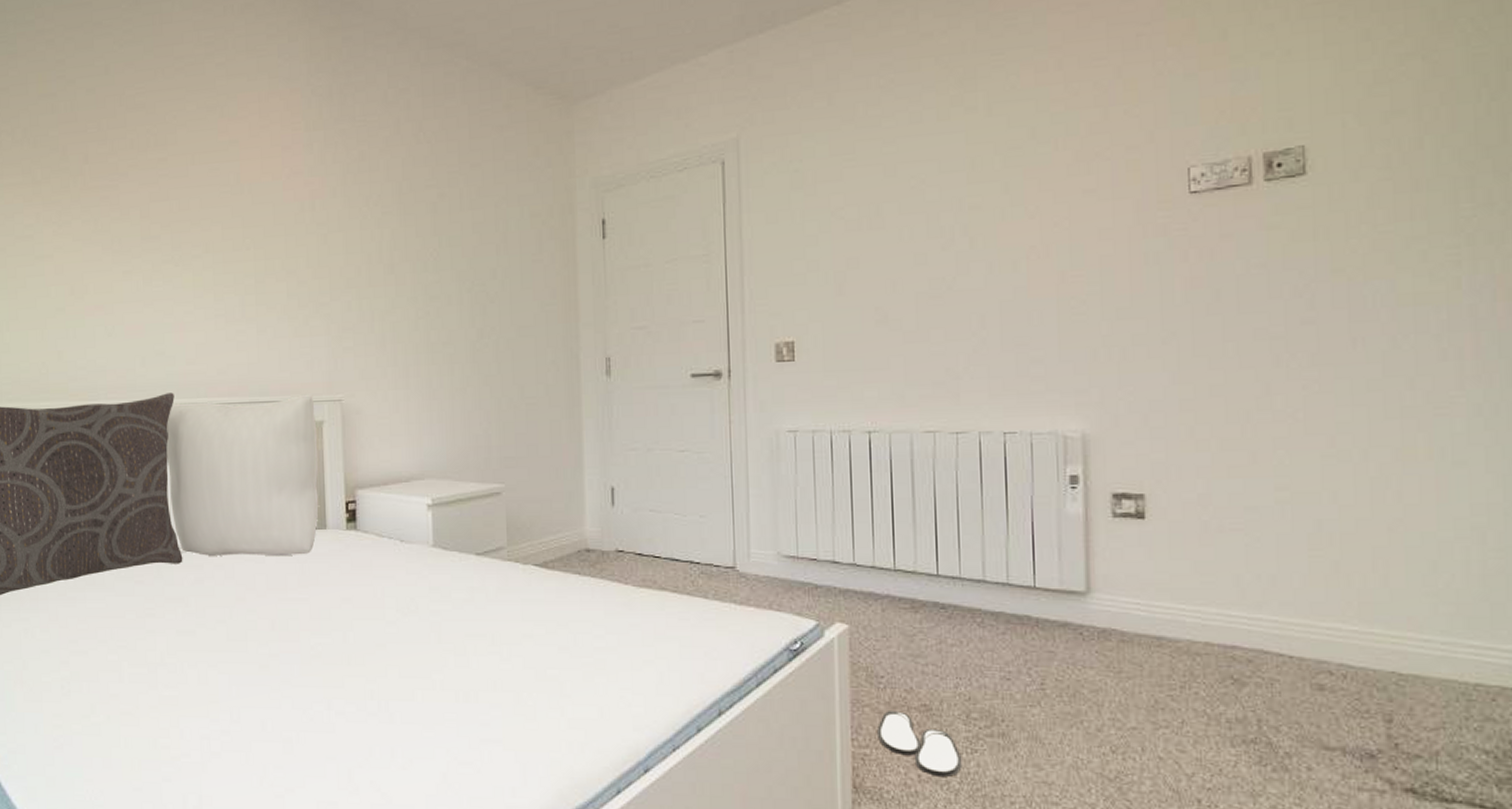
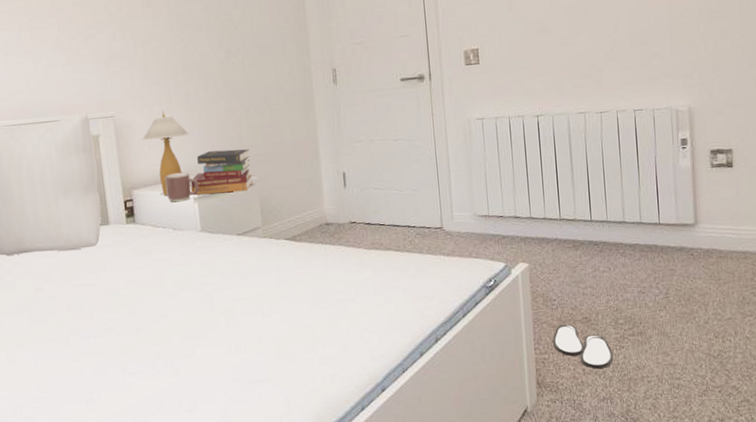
table lamp: none [371,396,428,499] -> present [141,110,190,195]
mug: none [395,472,434,508] -> present [165,172,199,202]
books: none [425,449,499,502] -> present [190,149,253,195]

